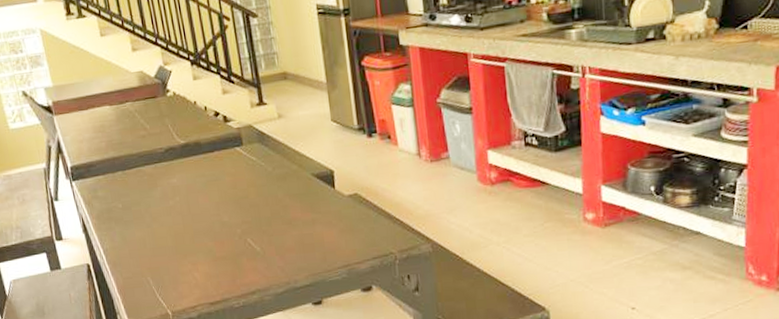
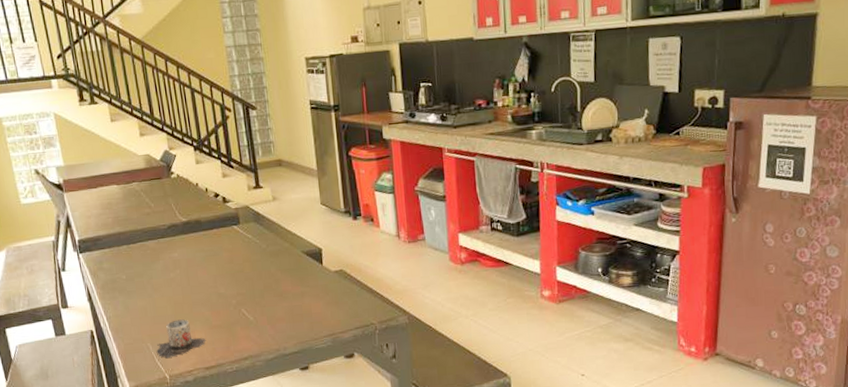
mug: none [157,251,210,293] -> present [156,319,206,358]

